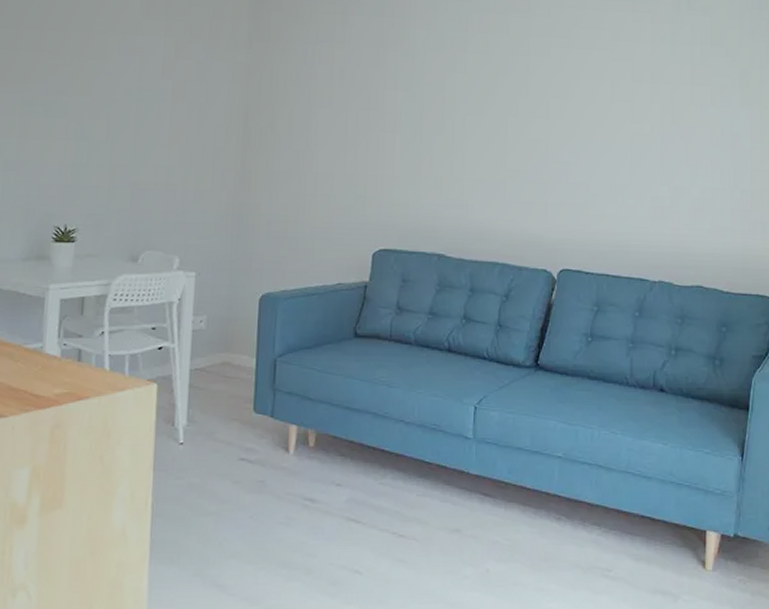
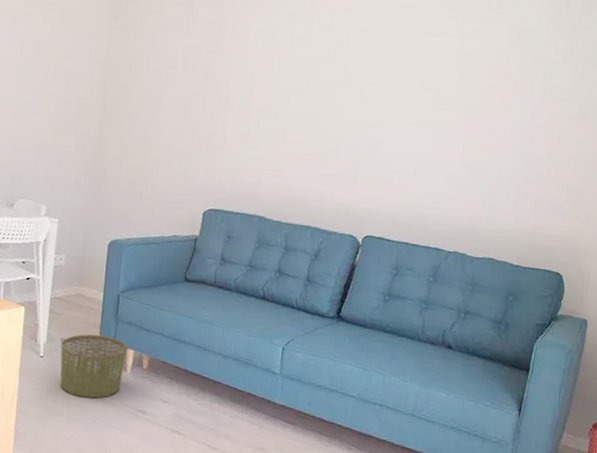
basket: none [204,411,291,490] -> present [60,334,129,399]

